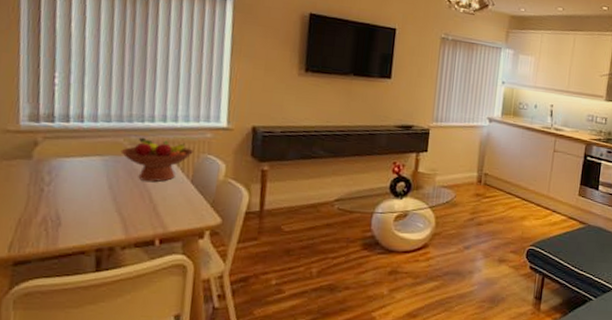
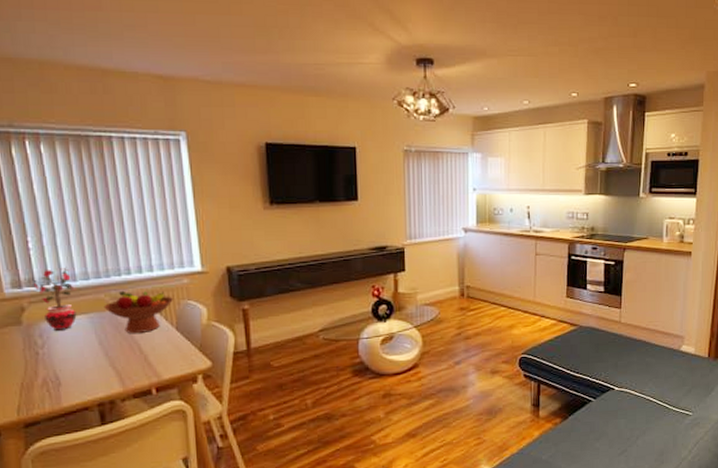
potted plant: none [50,106,93,170] -> present [31,267,77,331]

